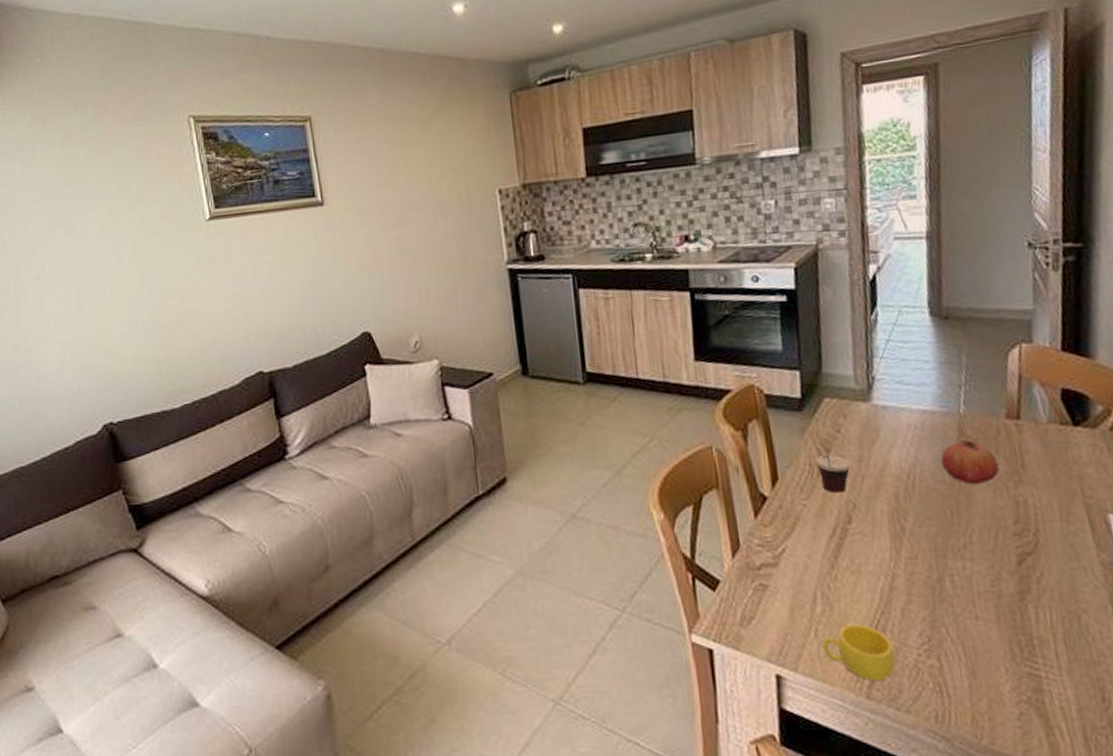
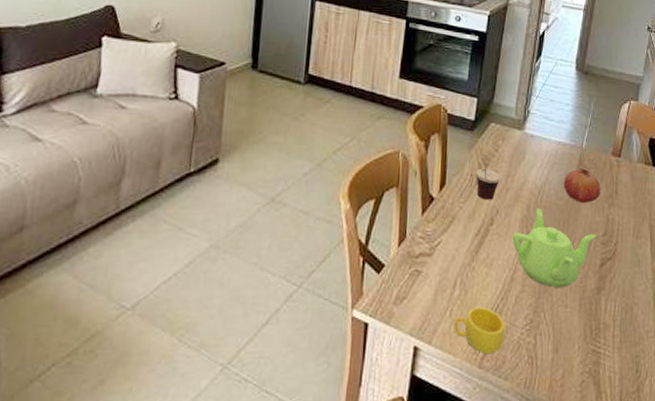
teapot: none [881,496,1004,595] -> present [512,208,596,287]

